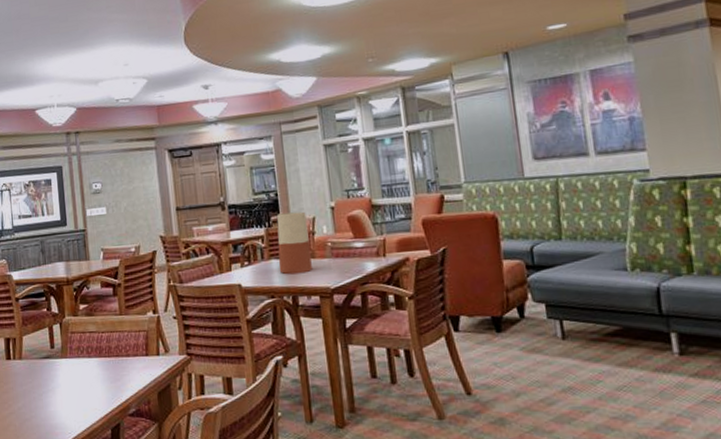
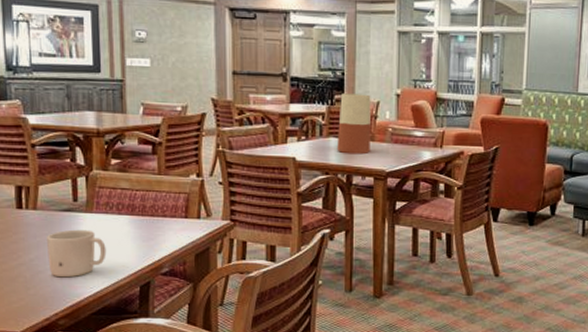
mug: none [31,375,81,424] -> present [47,229,107,278]

